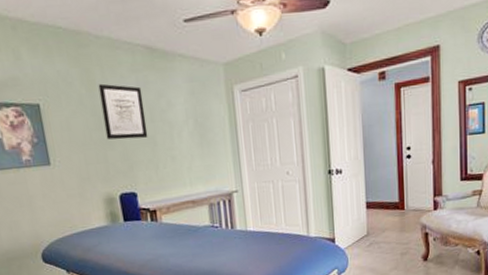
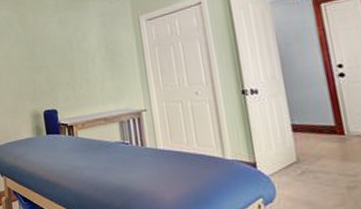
wall art: present [98,83,148,140] -> none [30,23,67,66]

